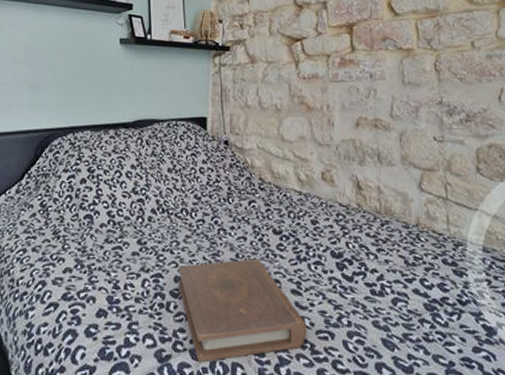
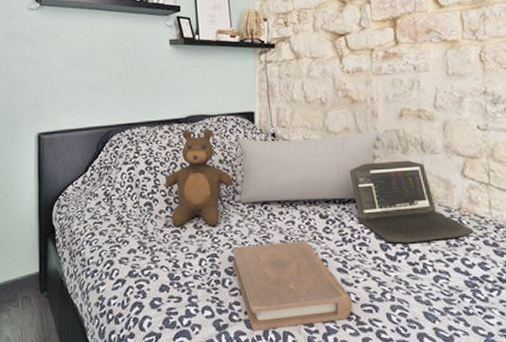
teddy bear: none [108,135,182,243] -> present [165,129,233,227]
pillow: none [182,139,339,217] -> present [233,130,383,203]
laptop: none [304,172,433,264] -> present [349,160,474,245]

